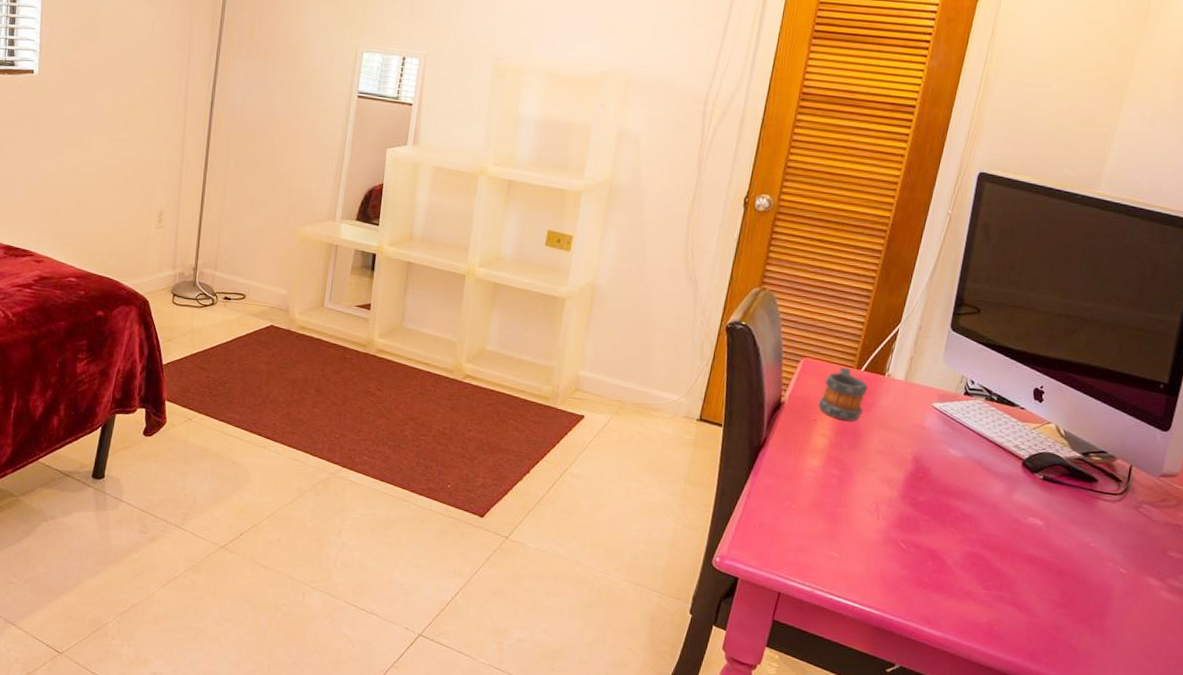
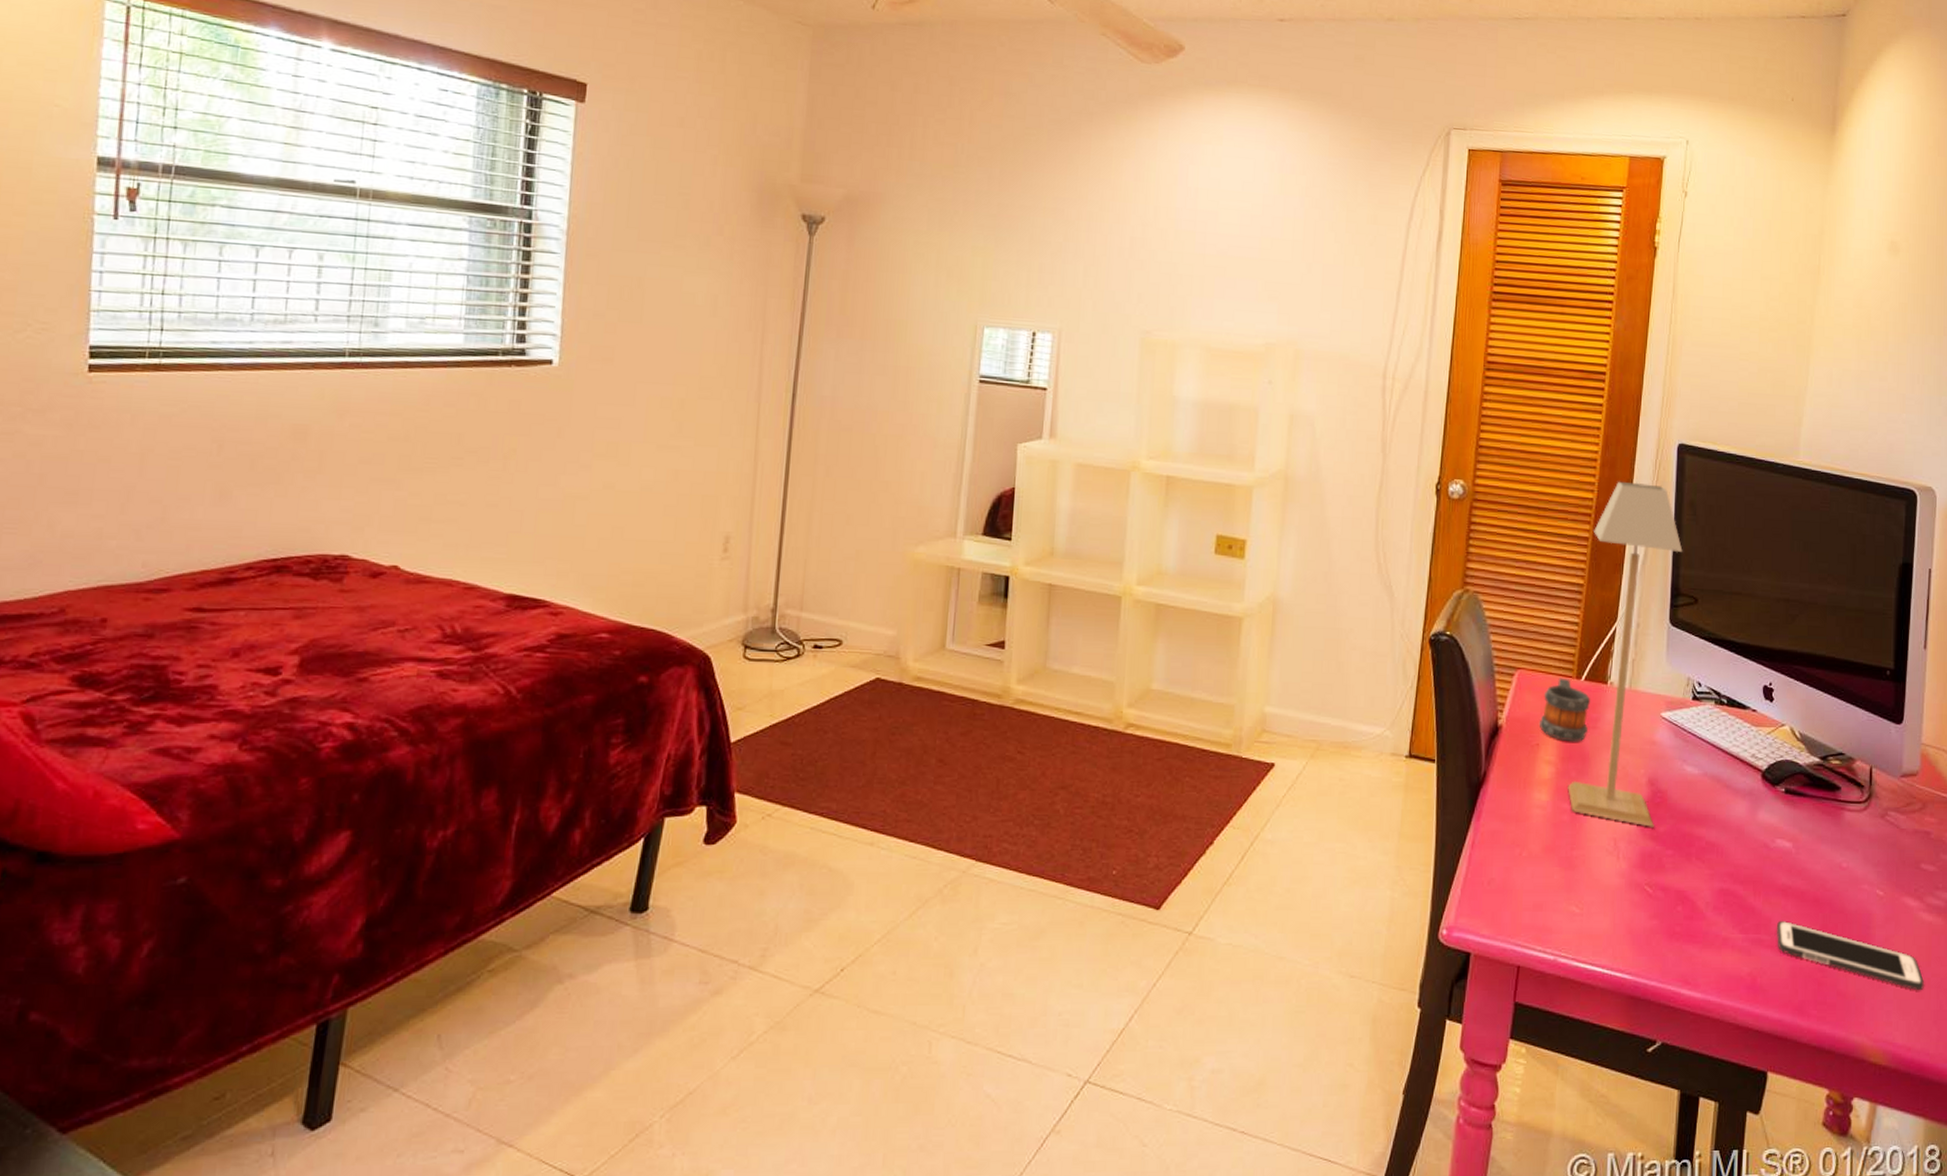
table lamp: none [838,203,972,496] -> present [1568,481,1683,827]
cell phone: none [1017,583,1156,654] -> present [1777,920,1925,990]

